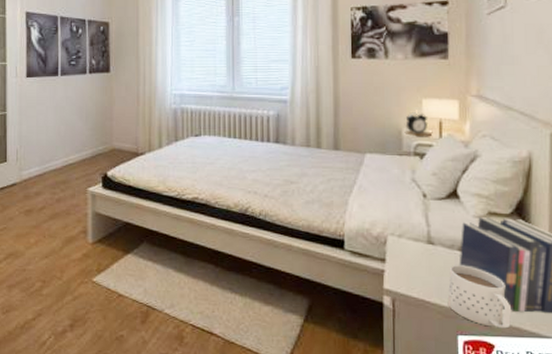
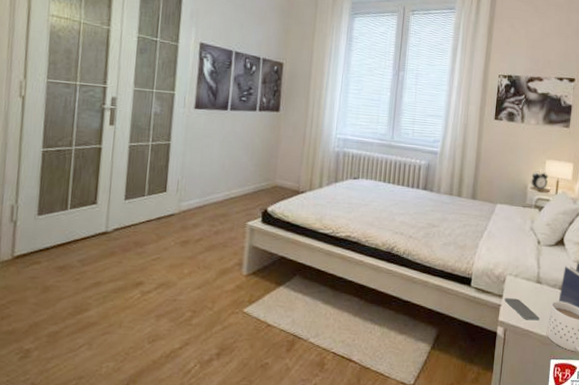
smartphone: none [389,262,437,289] -> present [505,298,540,321]

